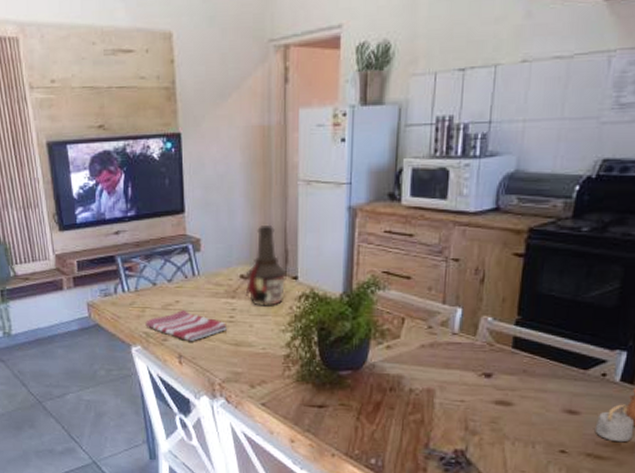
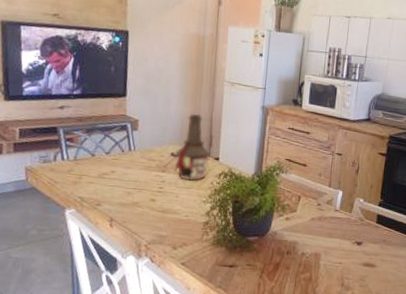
dish towel: present [145,309,227,342] -> none [81,178,156,208]

